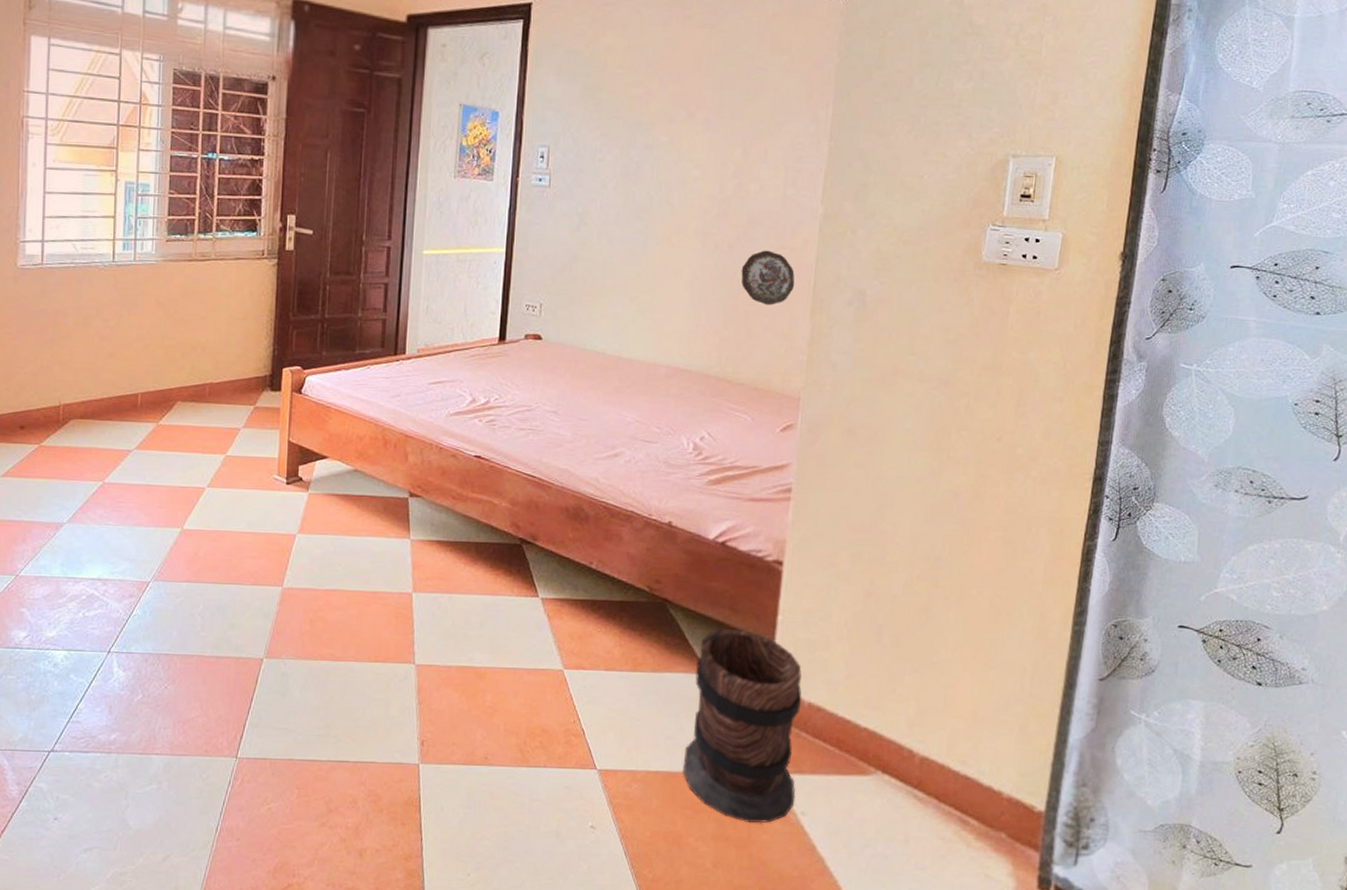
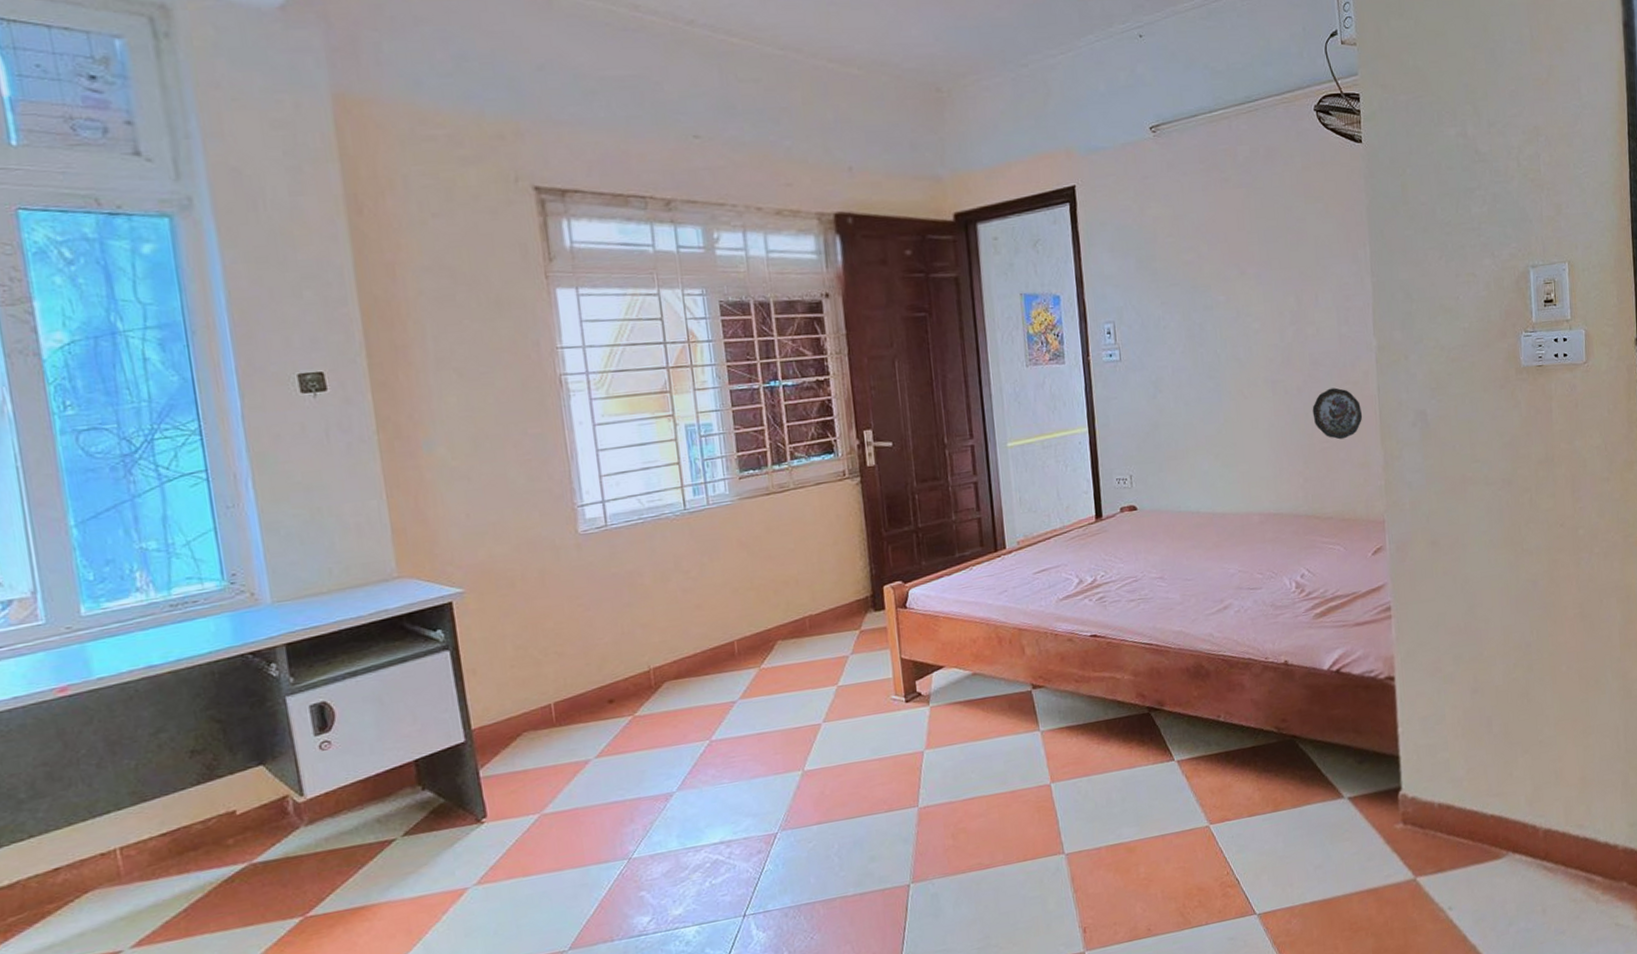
wooden barrel: present [682,628,803,824] -> none [1332,748,1442,930]

